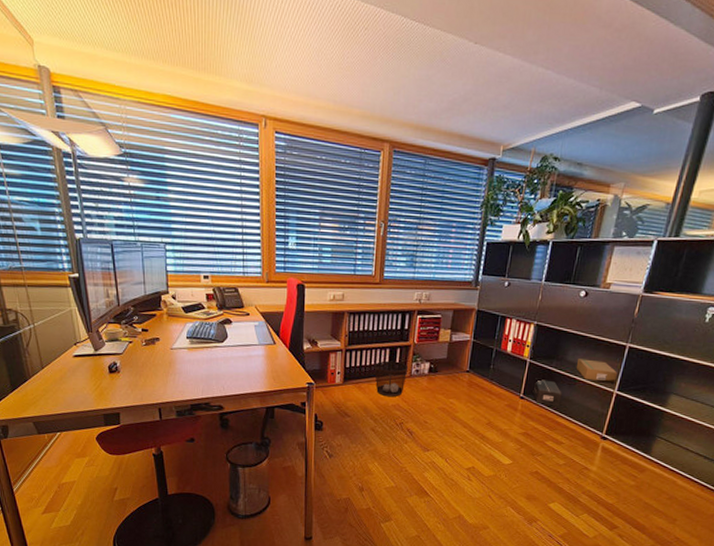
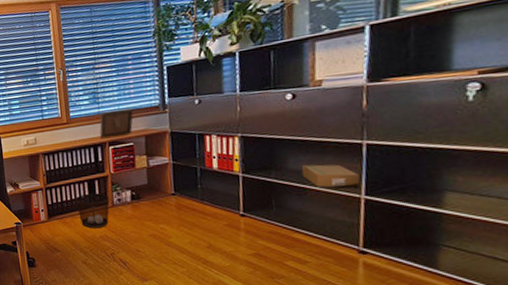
picture frame: none [410,277,448,307] -> present [99,108,134,139]
box: present [531,380,562,407] -> none [252,193,293,221]

